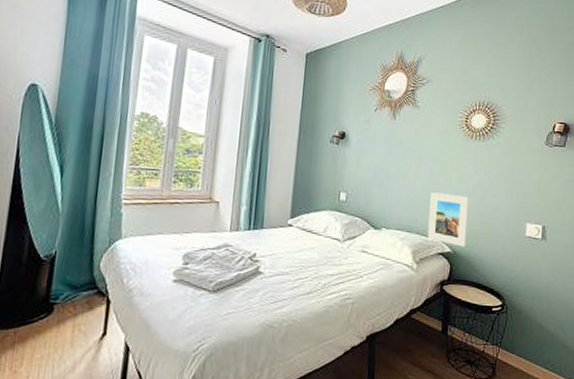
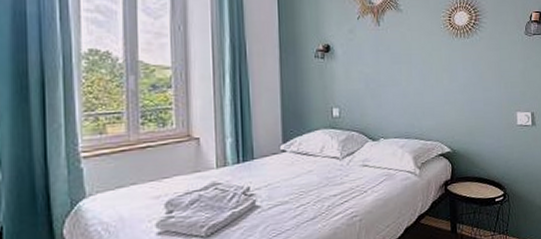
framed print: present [427,192,469,247] -> none [424,94,464,145]

